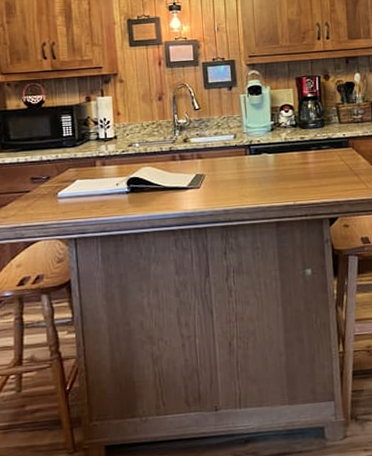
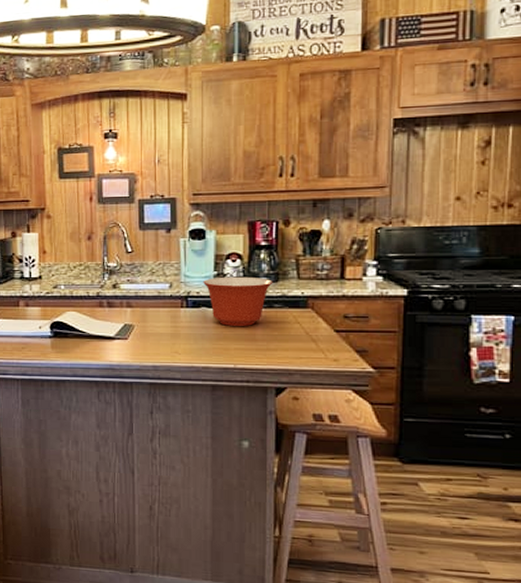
mixing bowl: none [262,124,320,168] -> present [203,276,273,326]

